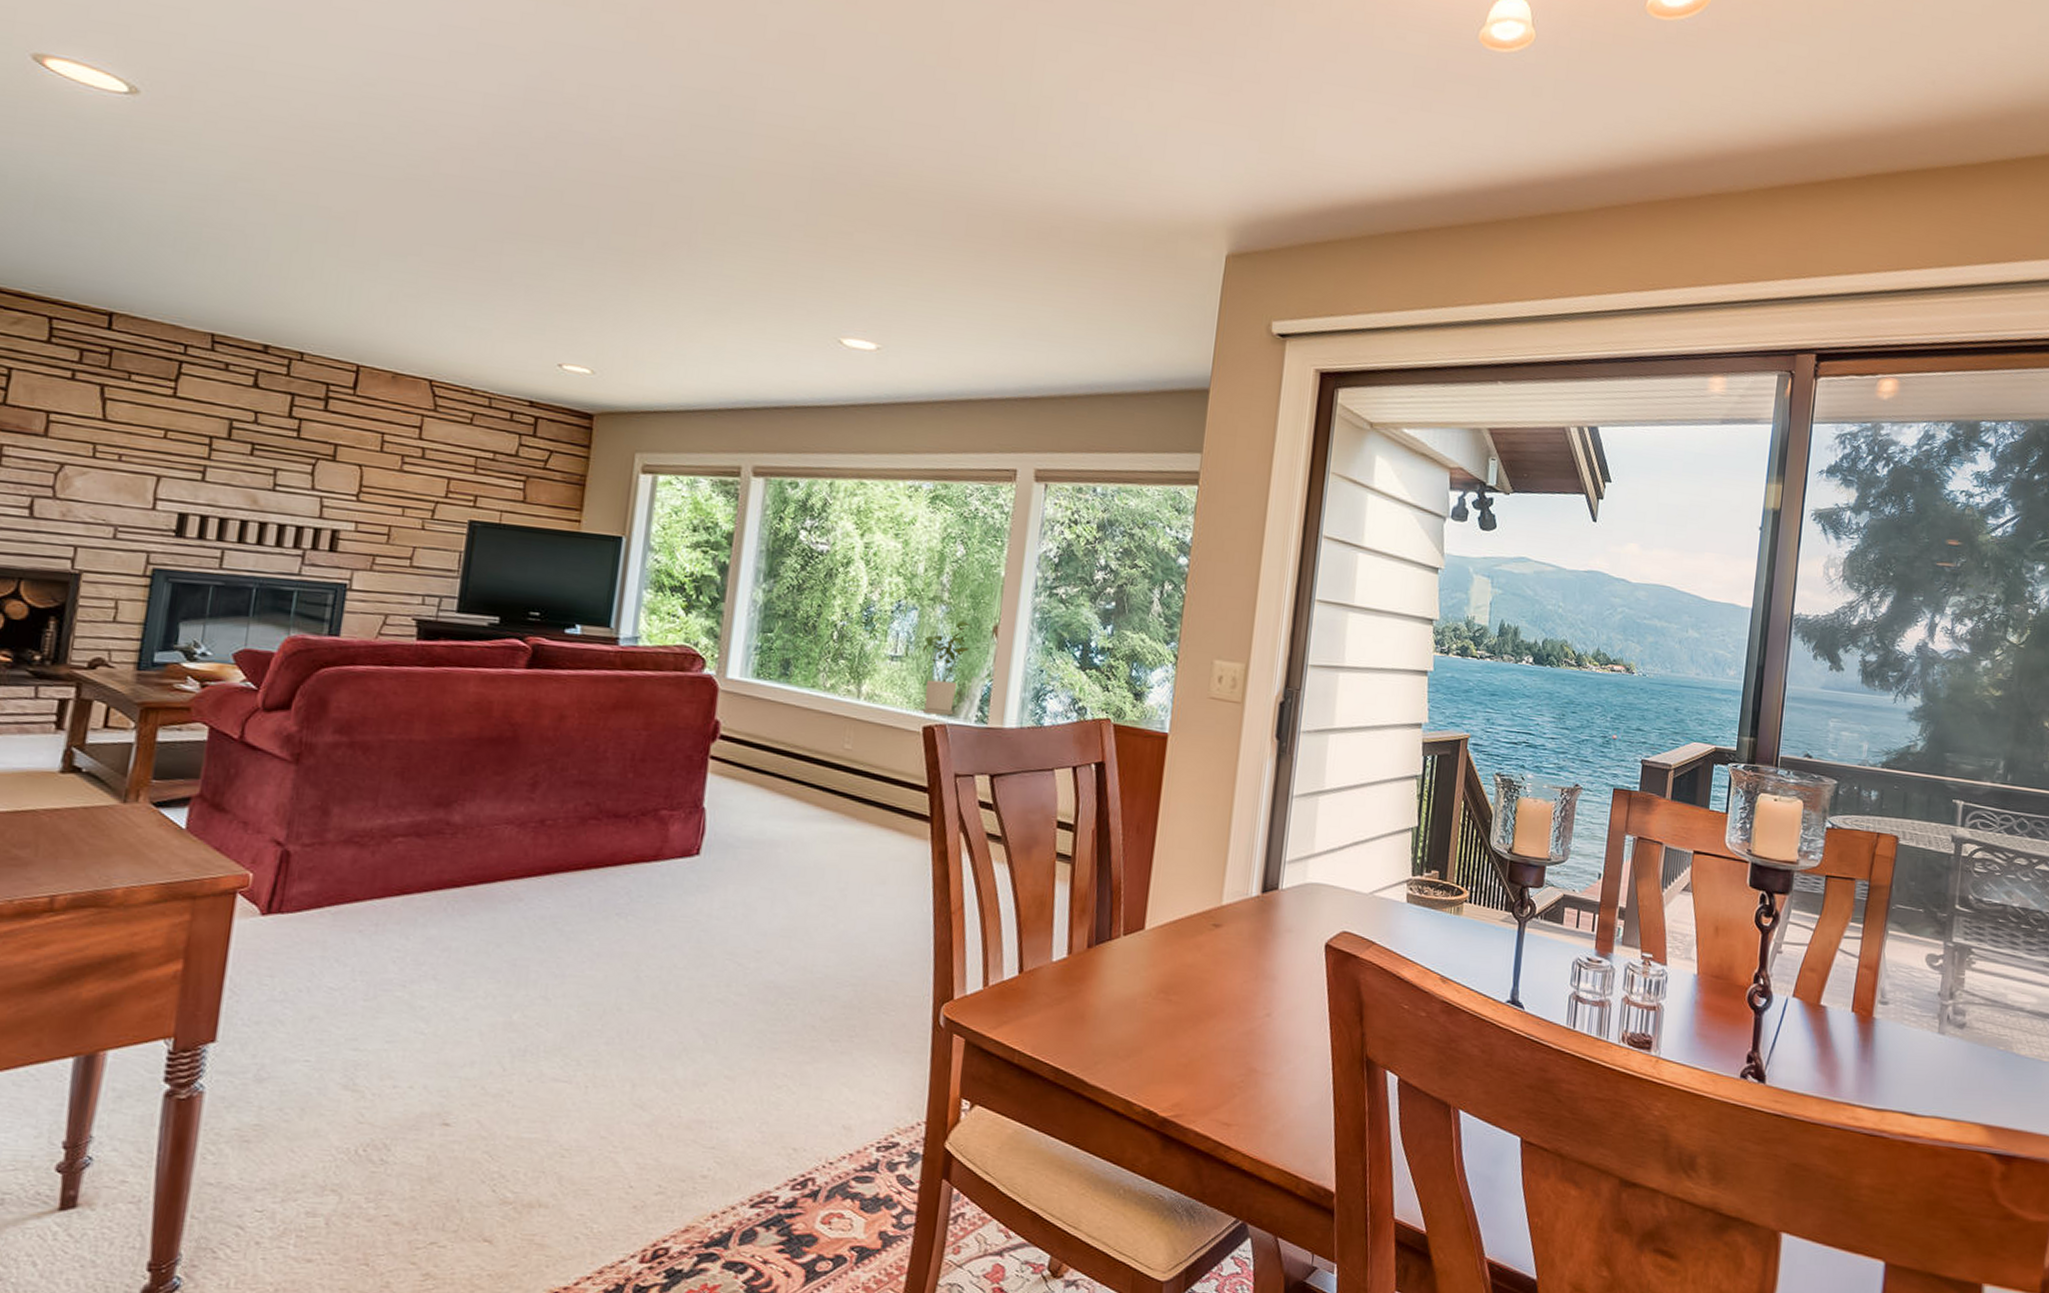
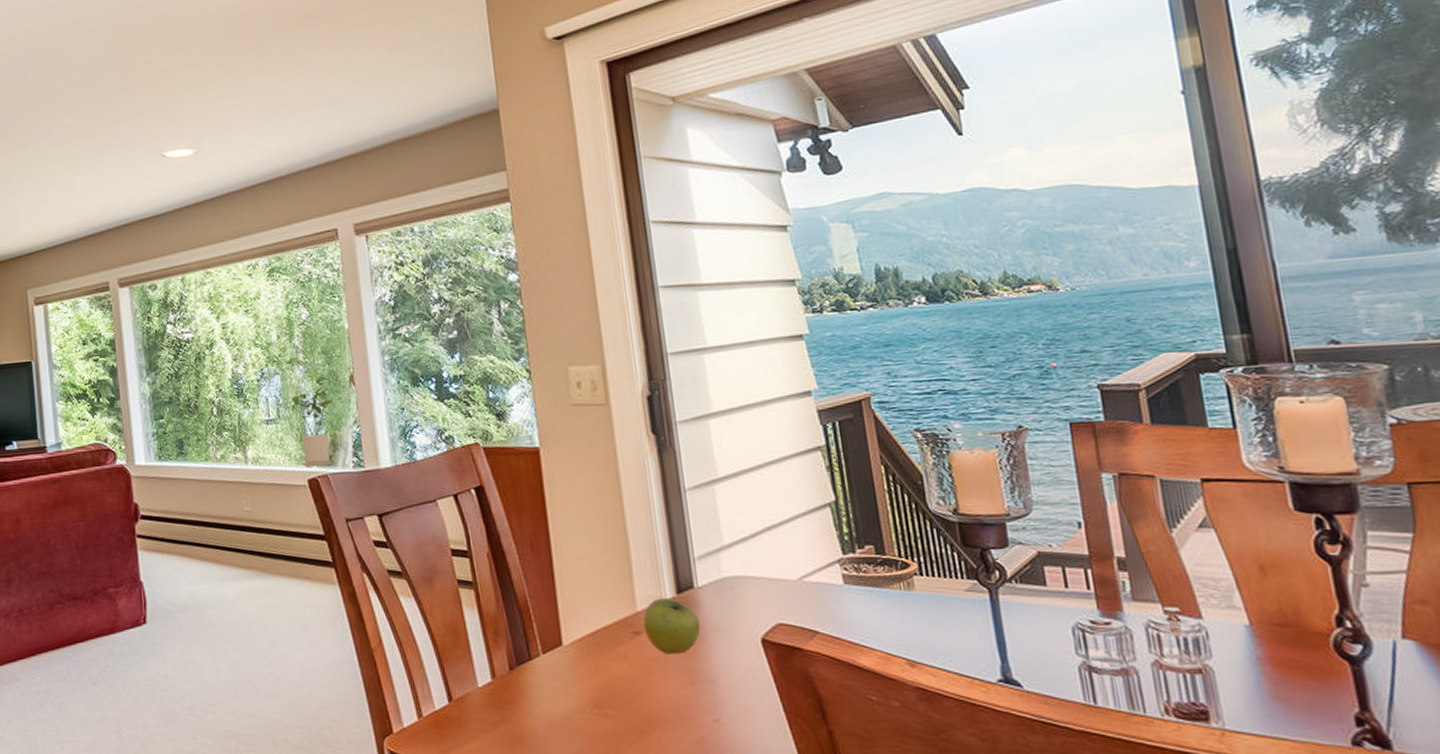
fruit: none [1224,895,1276,950] -> present [643,598,701,655]

